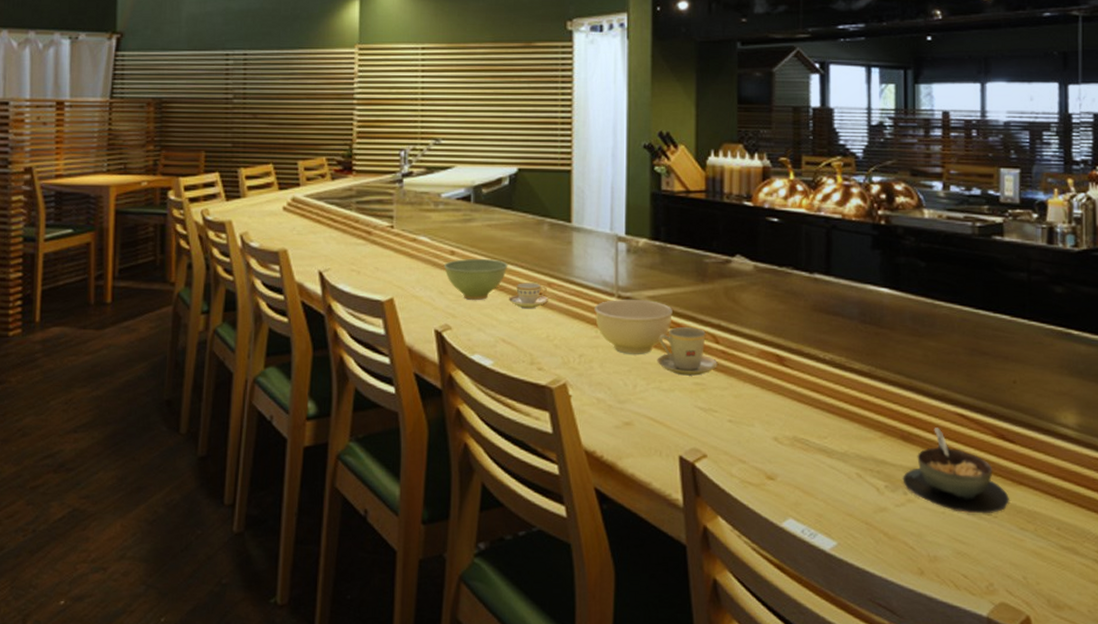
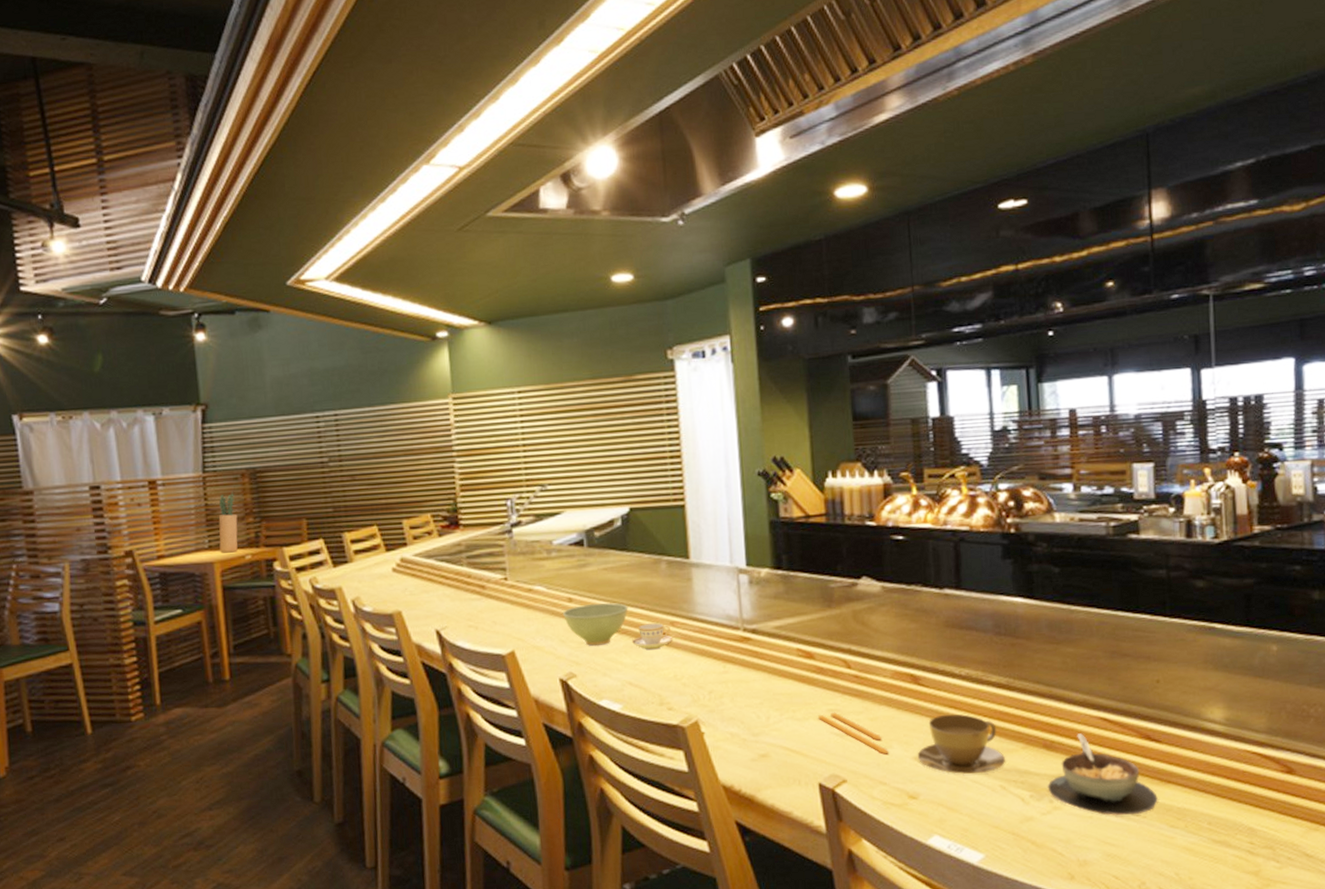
vase: none [117,116,139,178] -> present [218,488,238,553]
soup bowl: present [594,299,674,354] -> none [720,630,802,687]
teacup: present [657,327,718,376] -> none [788,654,851,703]
chopsticks: none [684,386,750,433] -> present [818,712,888,755]
teacup: none [777,397,864,460] -> present [917,714,1006,775]

